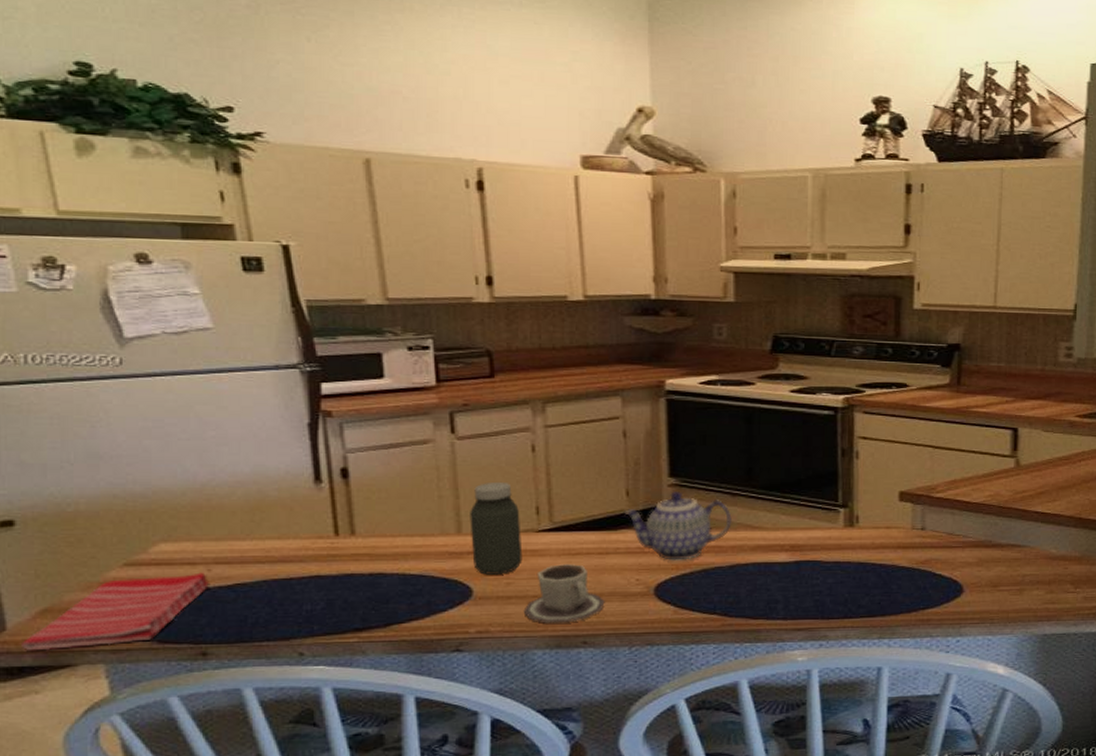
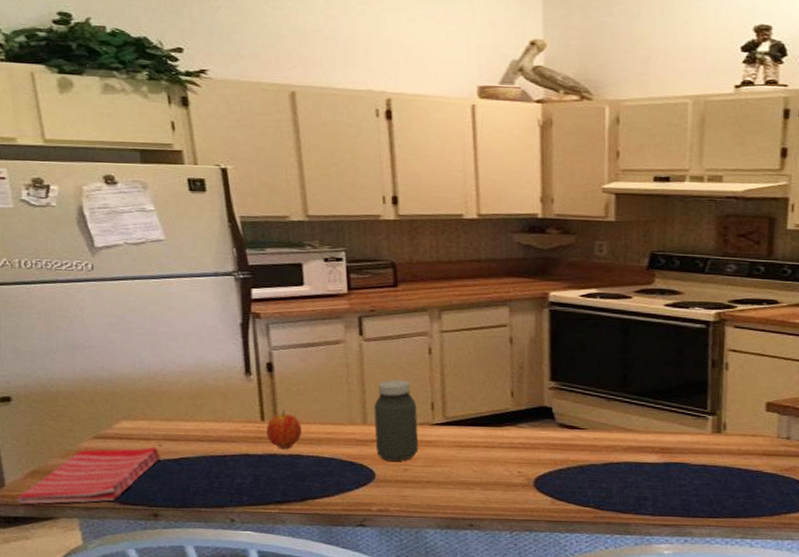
fruit: none [342,522,384,568] -> present [267,410,302,449]
cup: present [523,564,605,624] -> none [418,455,490,507]
teapot: present [623,491,732,560] -> none [508,394,607,457]

